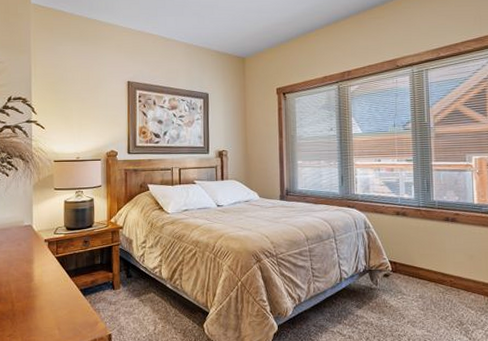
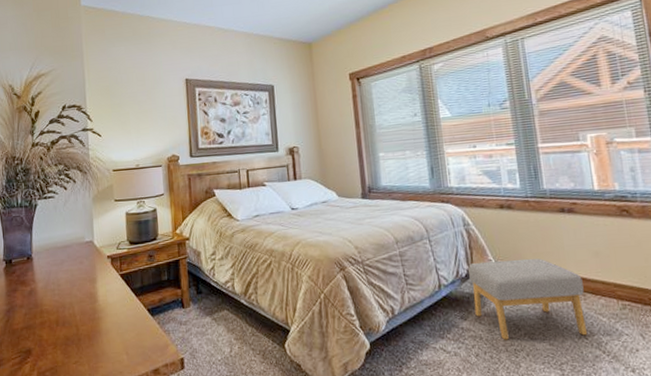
footstool: none [366,258,459,327] -> present [468,258,588,340]

